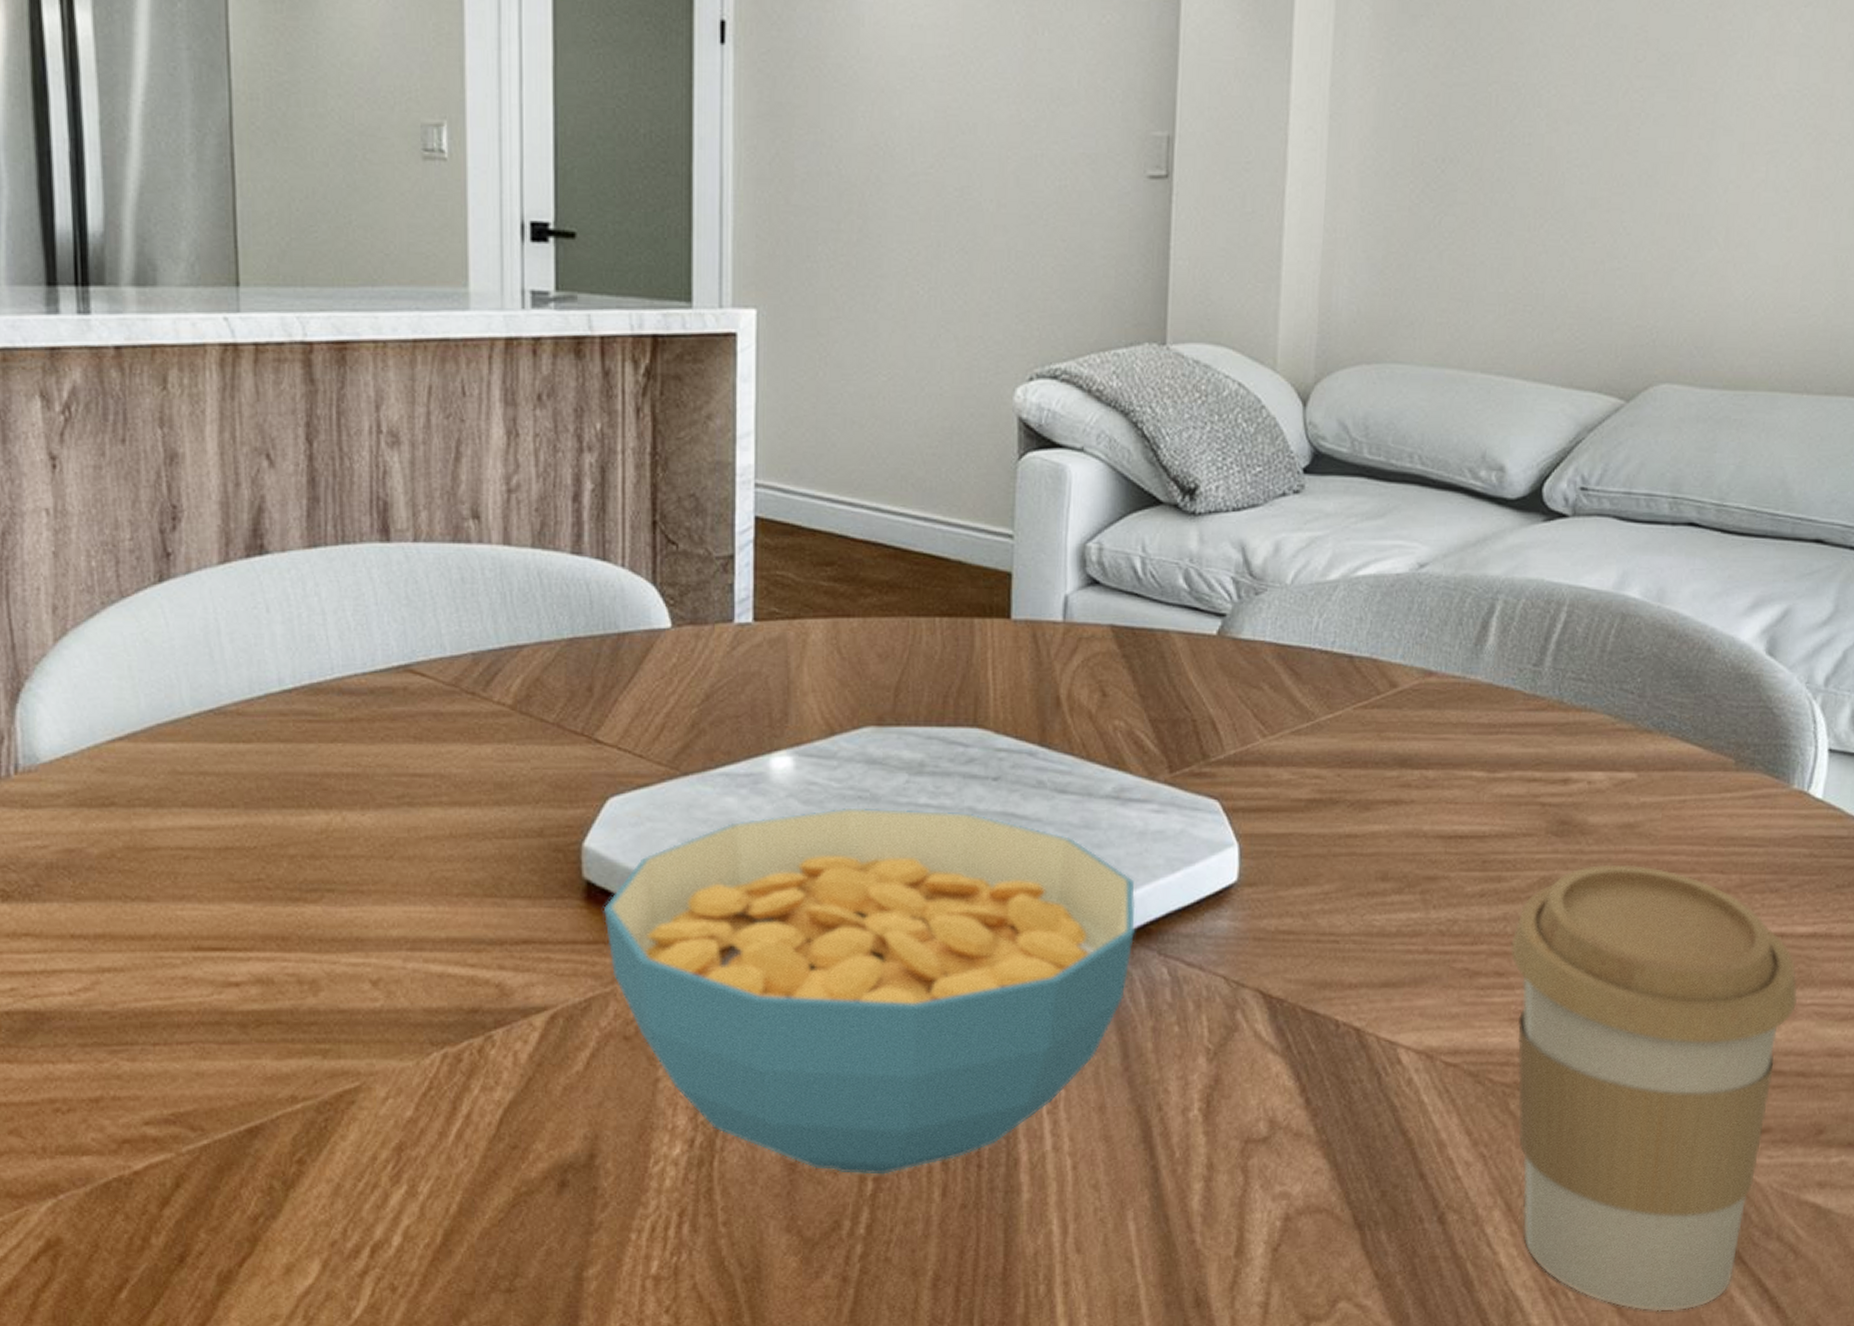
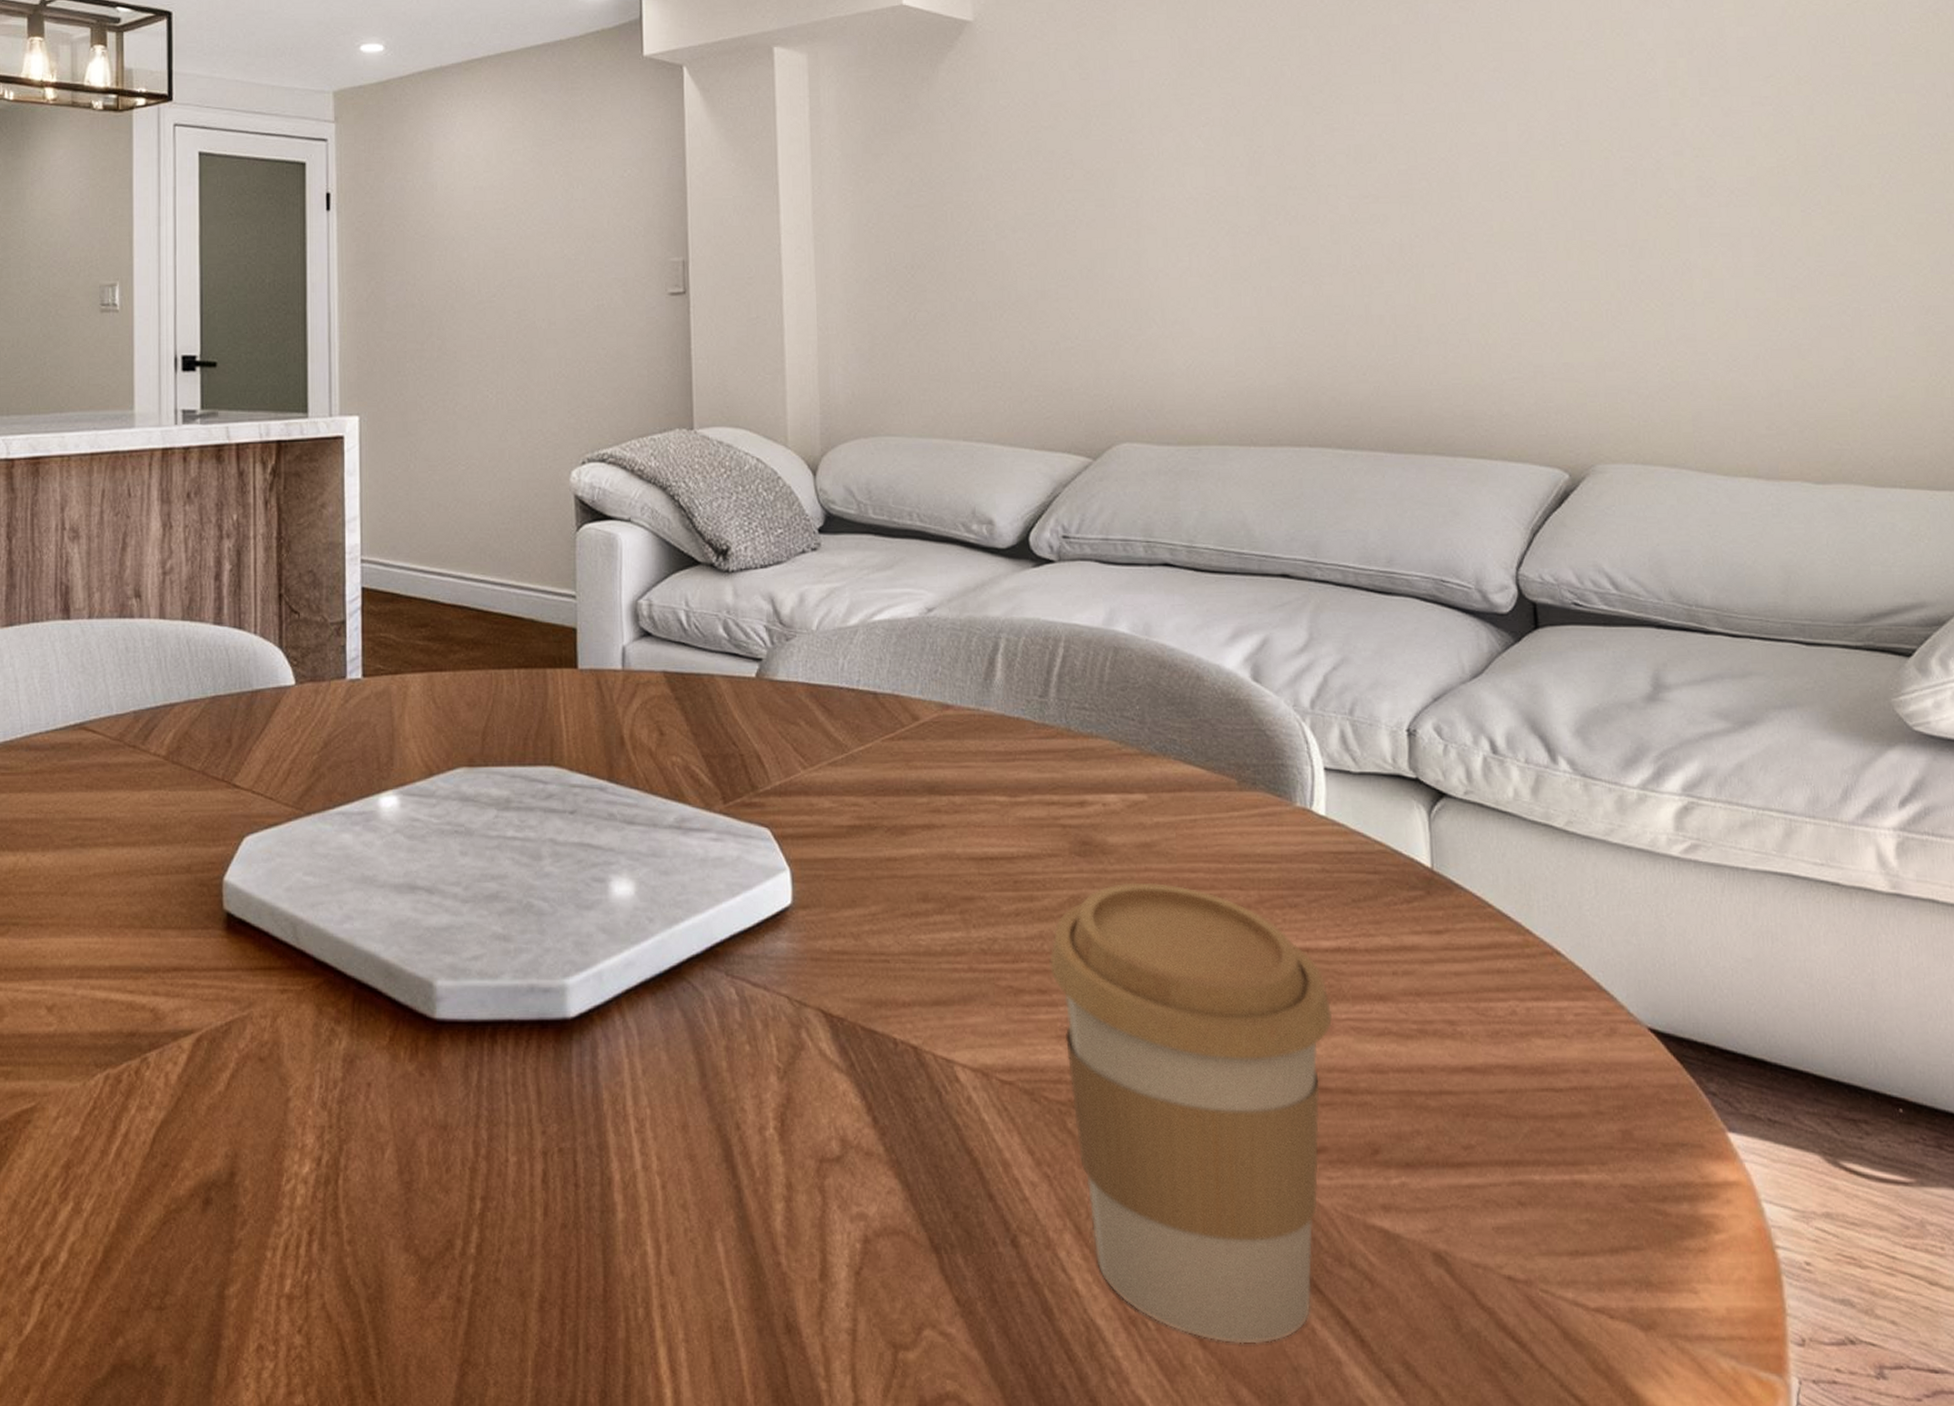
cereal bowl: present [603,807,1136,1175] -> none [240,841,703,1194]

